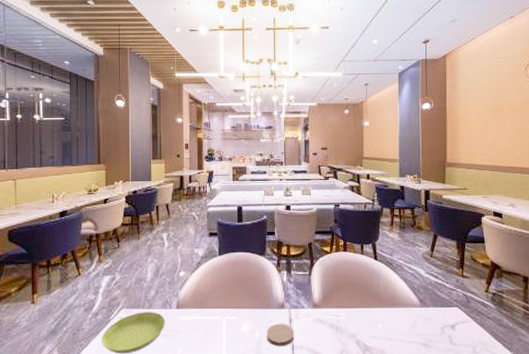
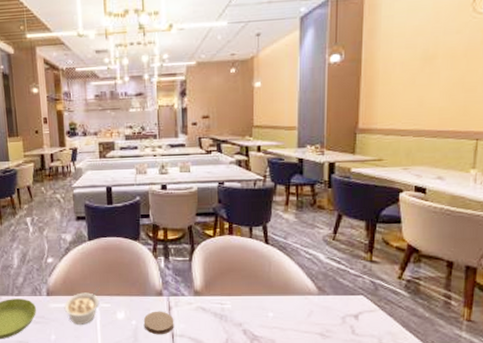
legume: none [192,301,227,337] -> present [64,288,100,325]

